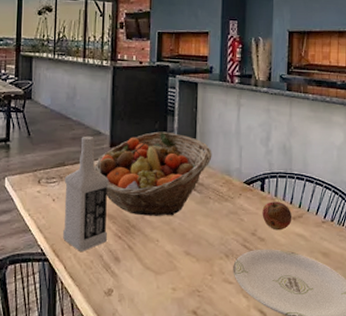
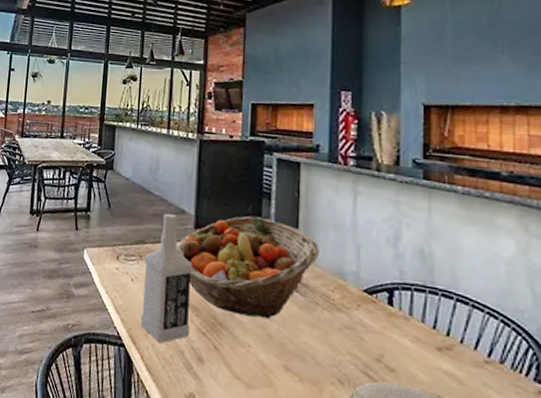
fruit: present [262,202,292,231] -> none [391,321,437,363]

